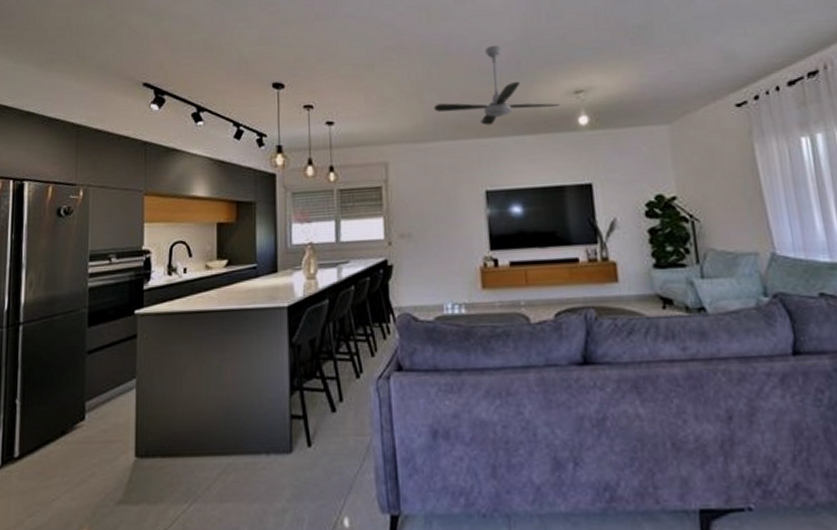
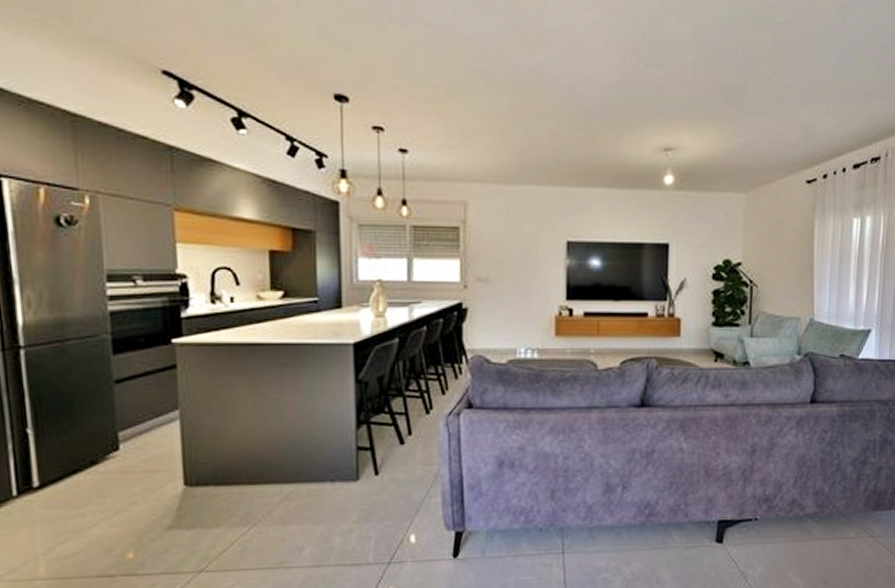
ceiling fan: present [434,45,561,126] -> none [520,86,649,174]

